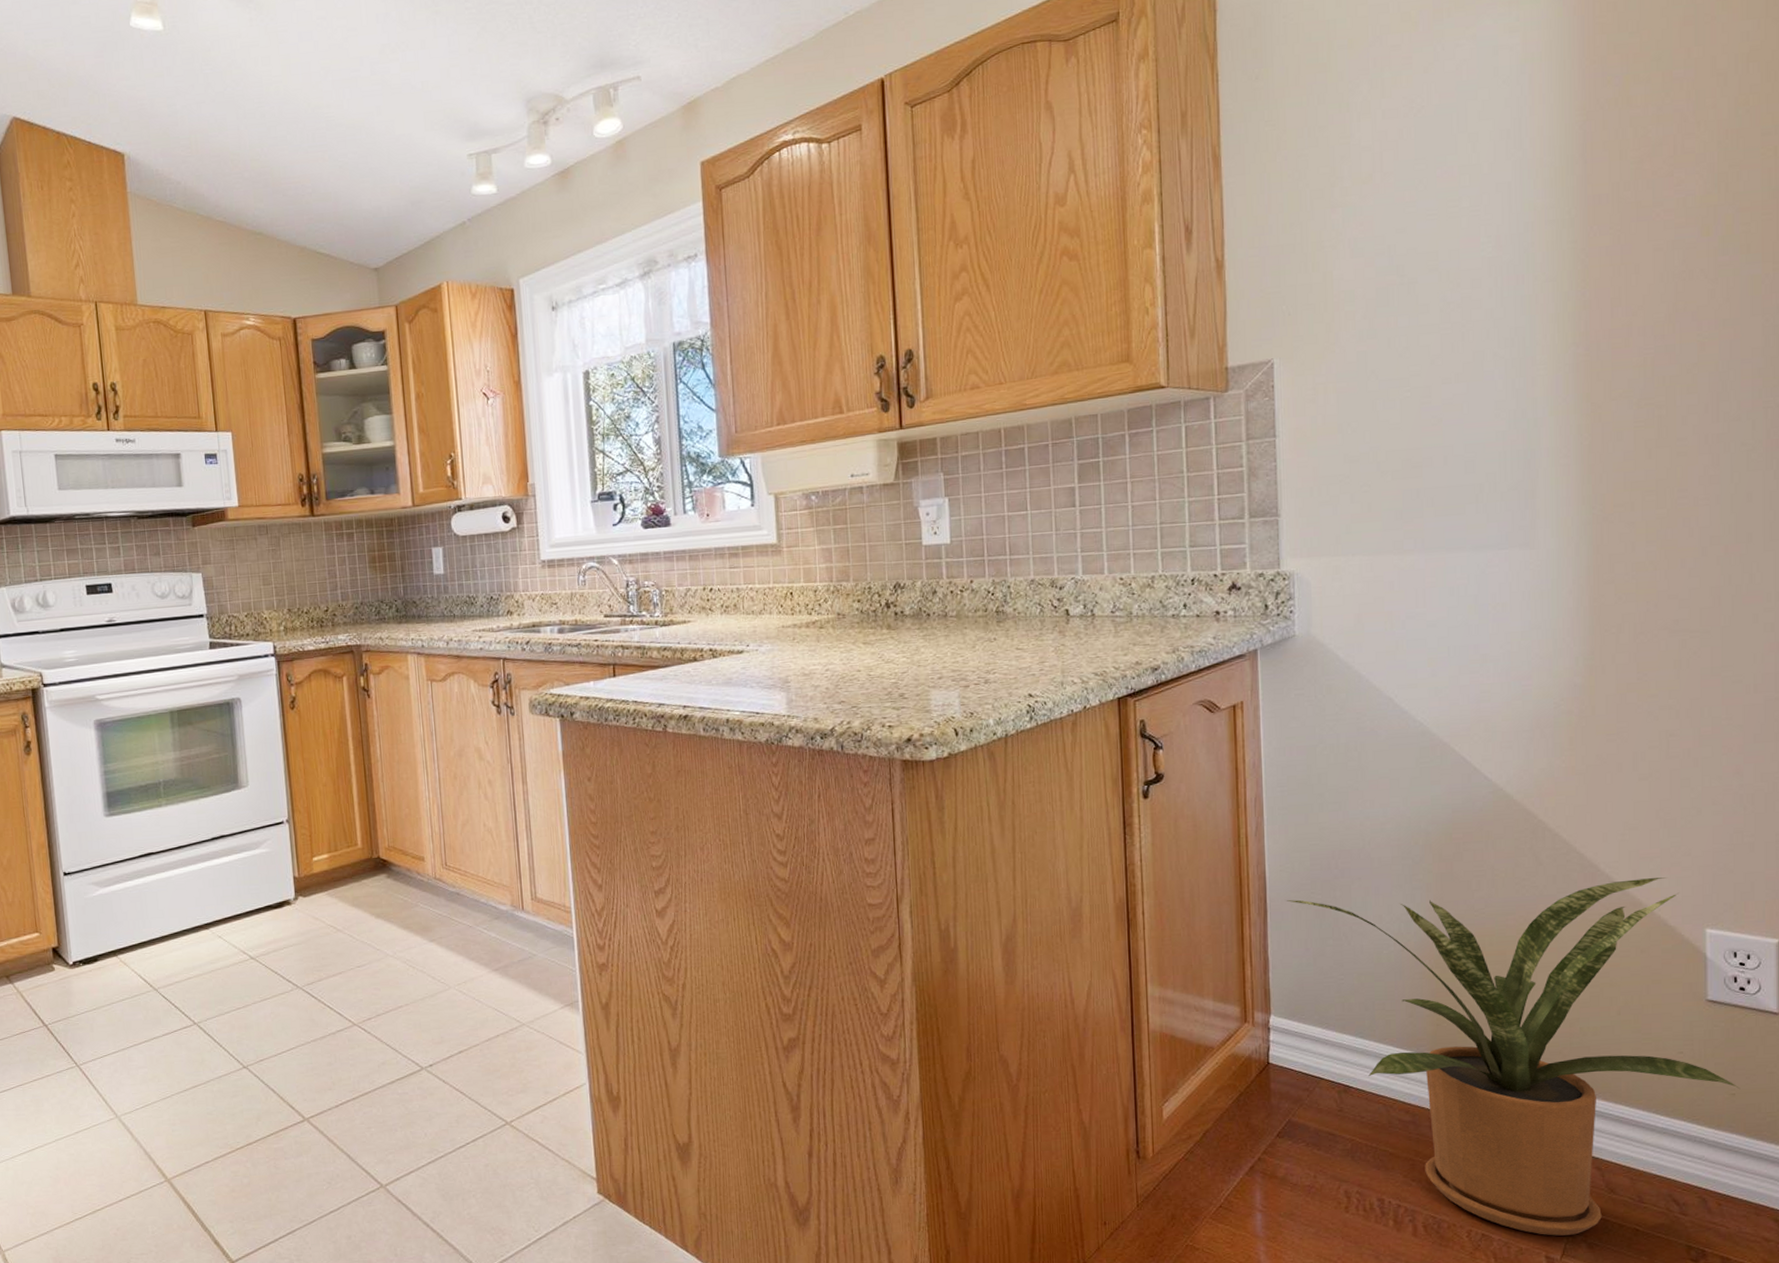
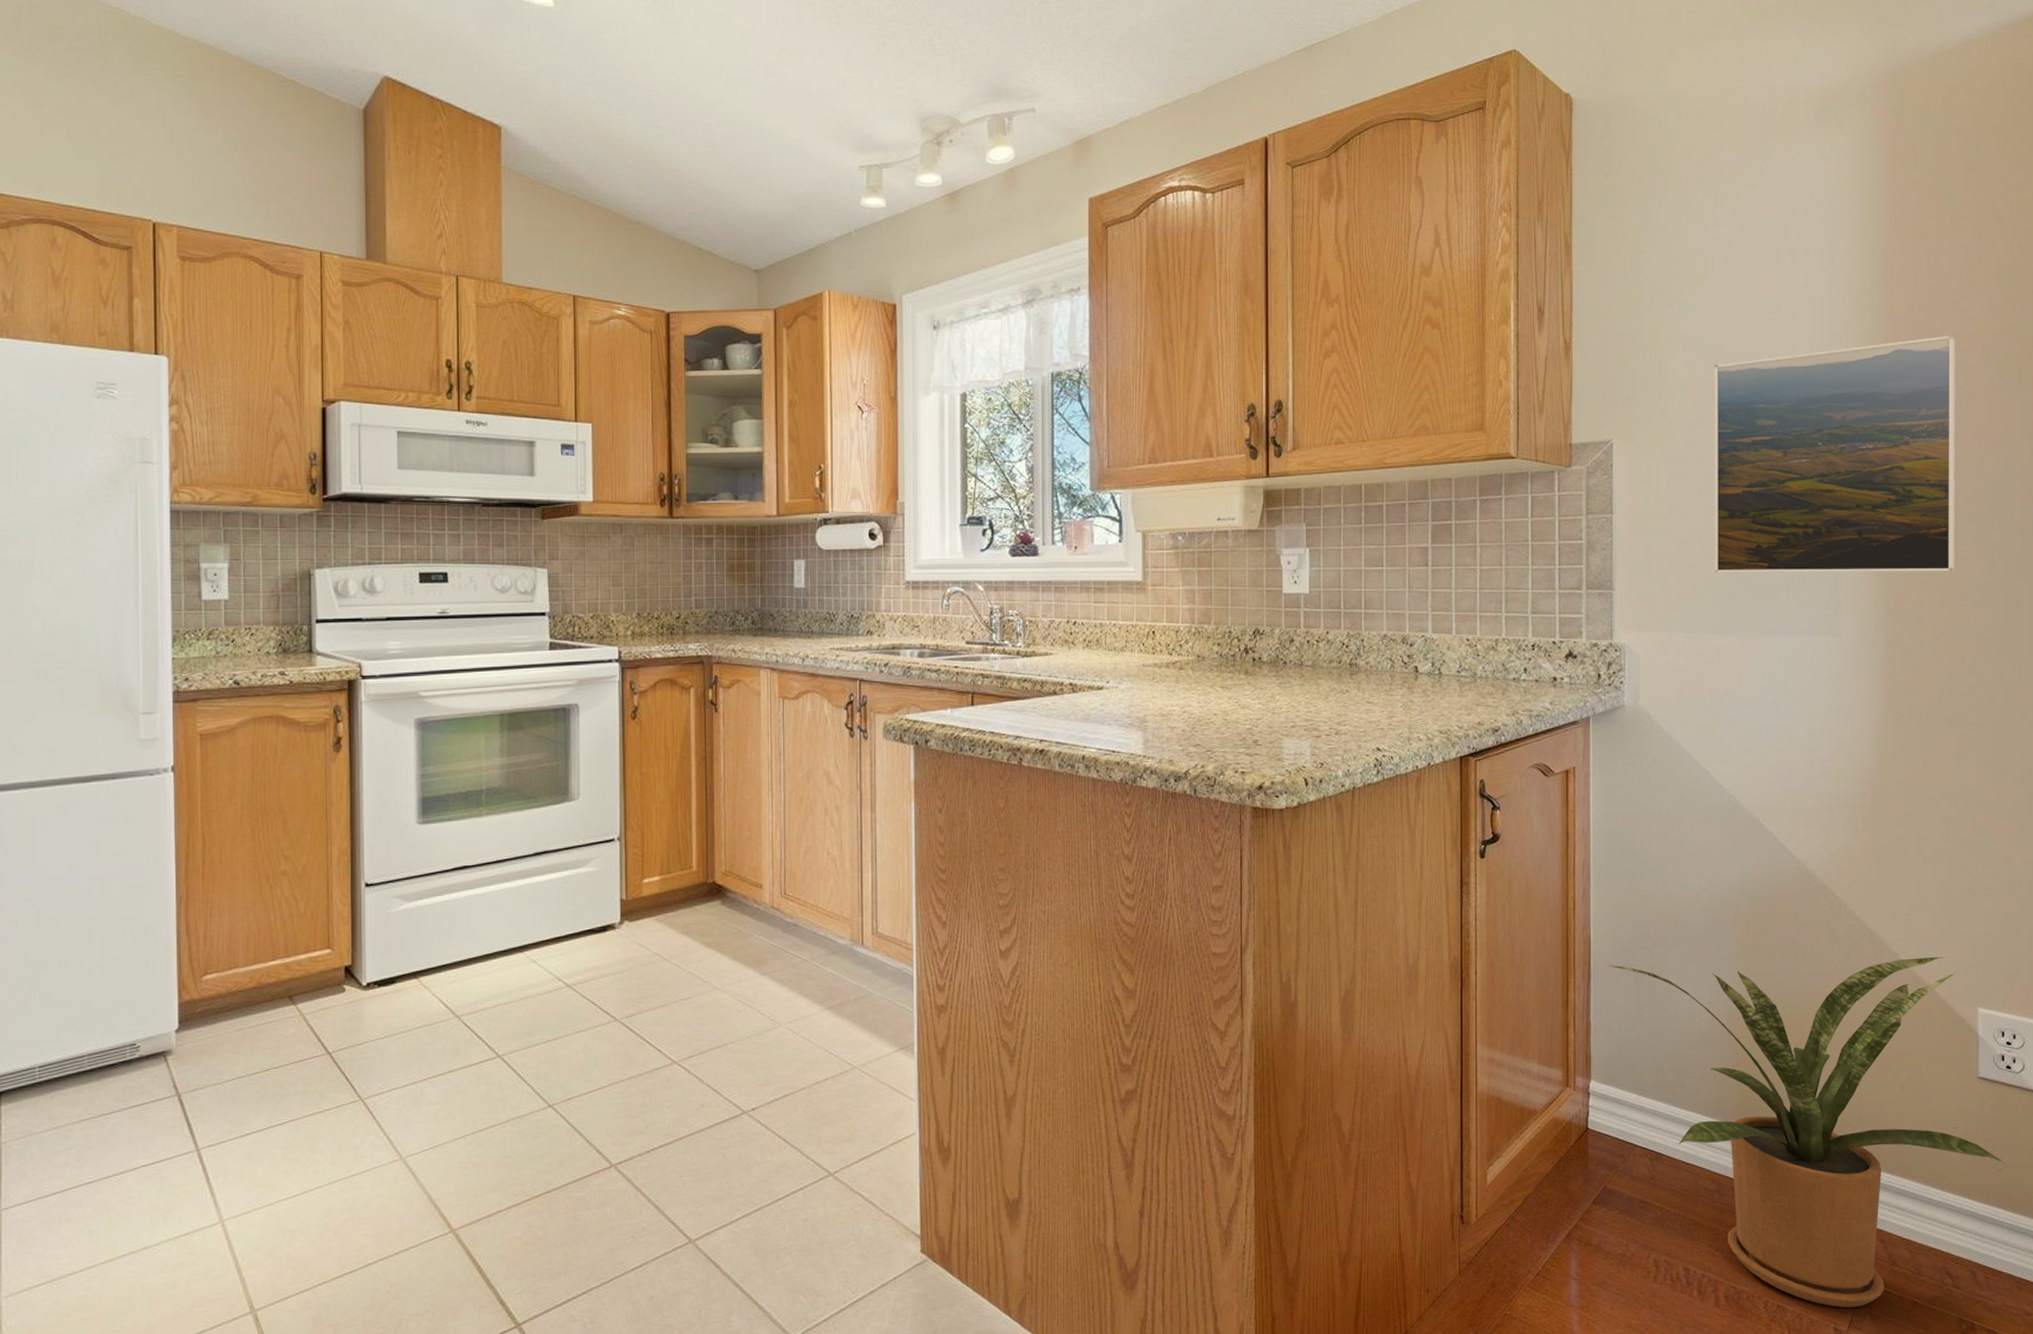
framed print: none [1386,210,1673,490] -> present [1714,335,1956,573]

